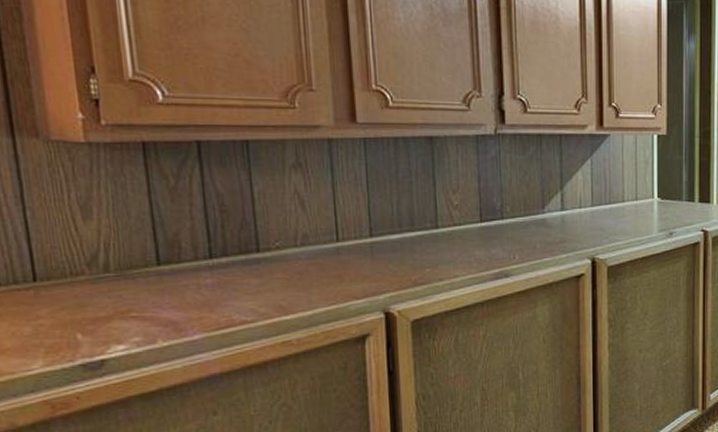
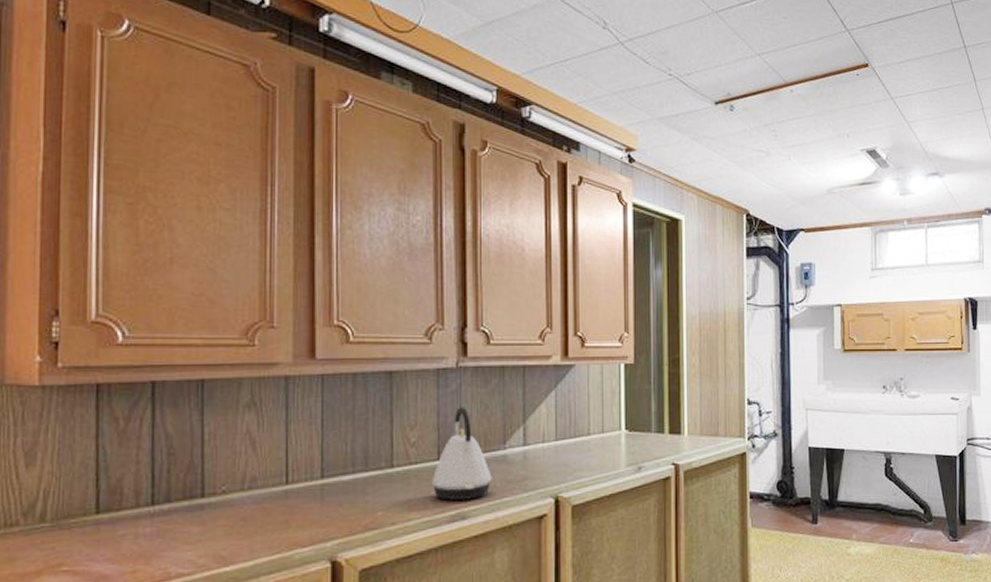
kettle: none [475,172,532,260] -> present [431,407,492,501]

